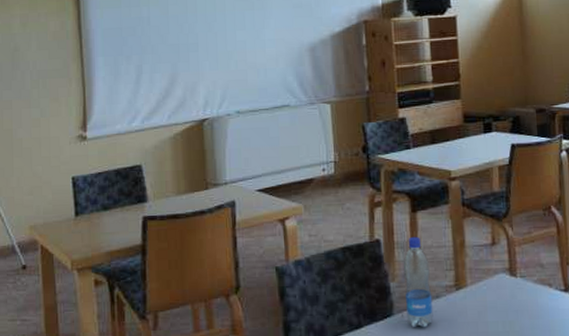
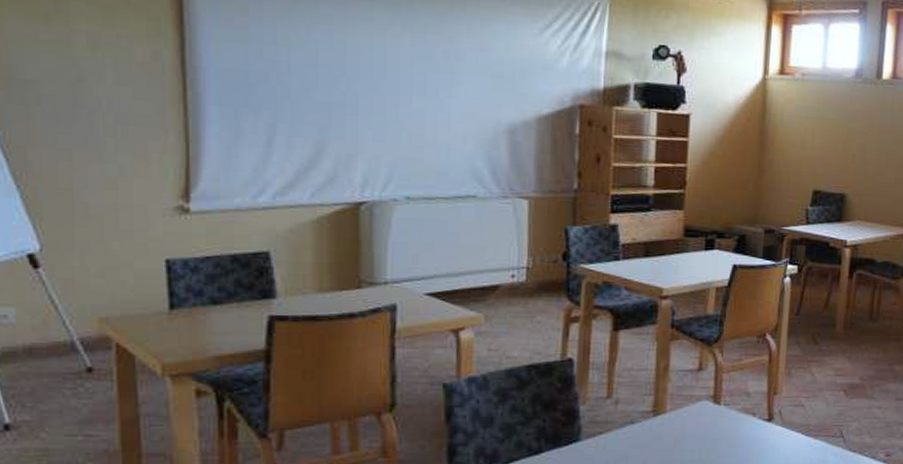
bottle: present [403,236,433,328] -> none [595,357,627,455]

